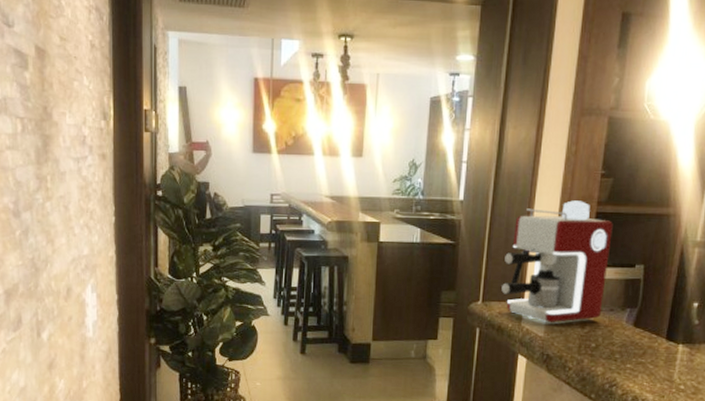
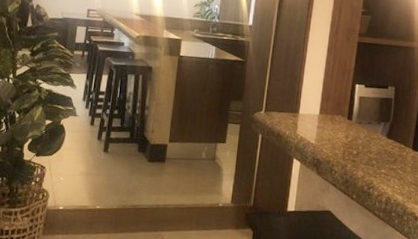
coffee maker: present [501,200,613,323] -> none [281,31,371,132]

